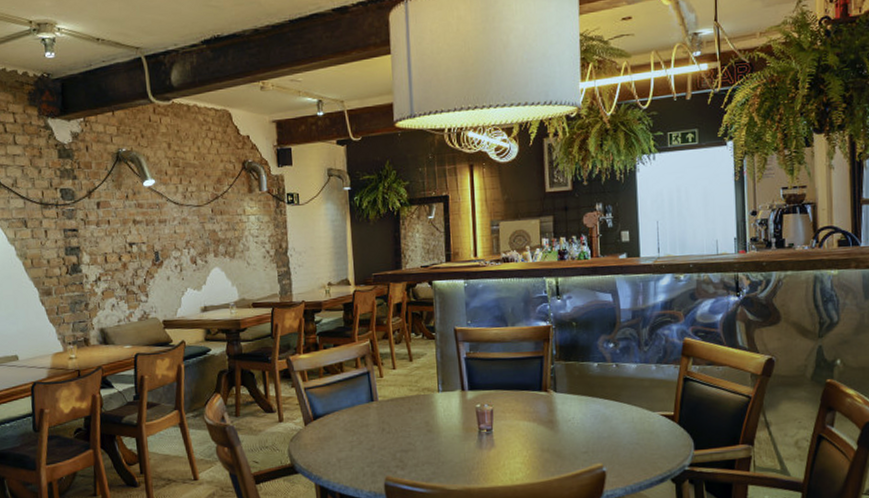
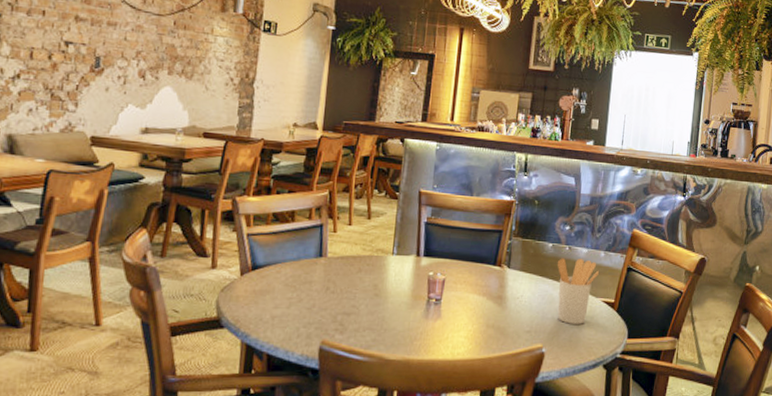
utensil holder: none [605,375,652,441] -> present [557,258,599,324]

